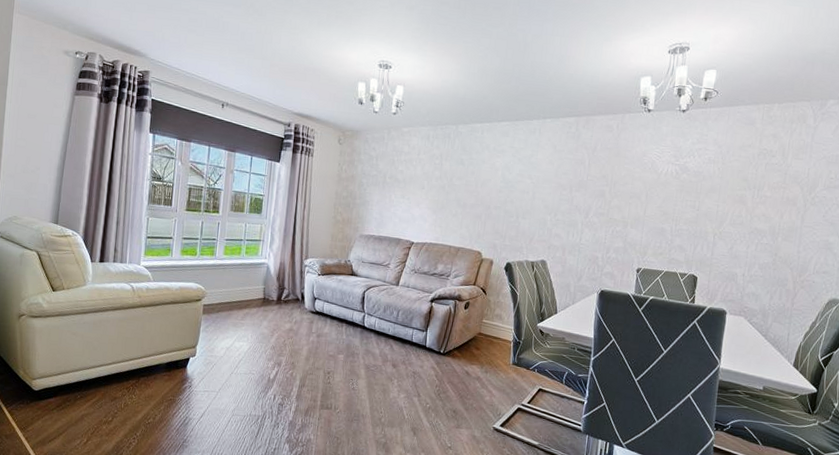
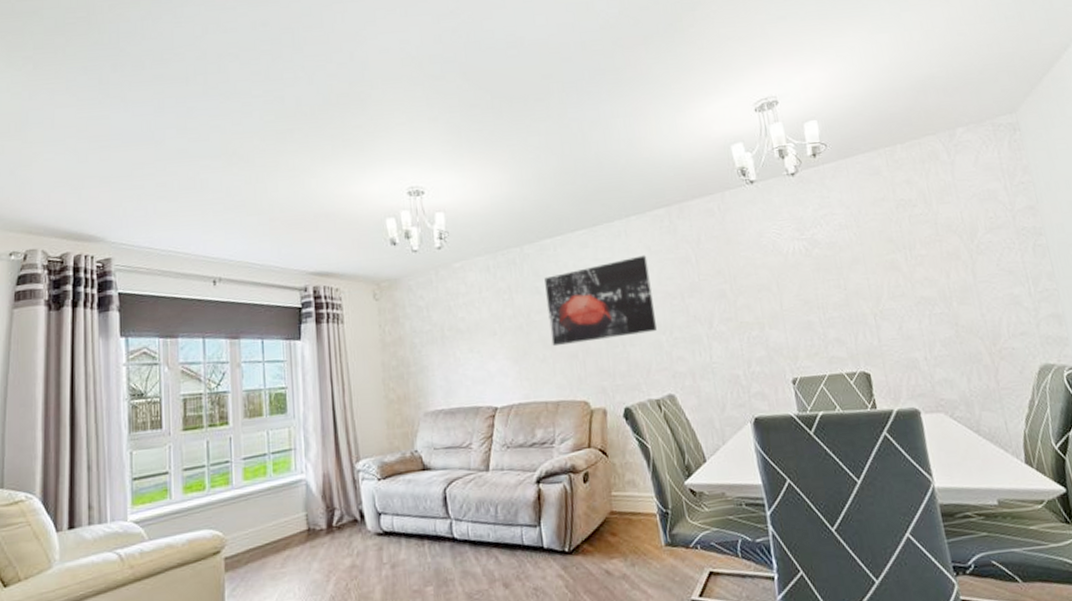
wall art: none [464,151,551,212] -> present [544,255,657,347]

